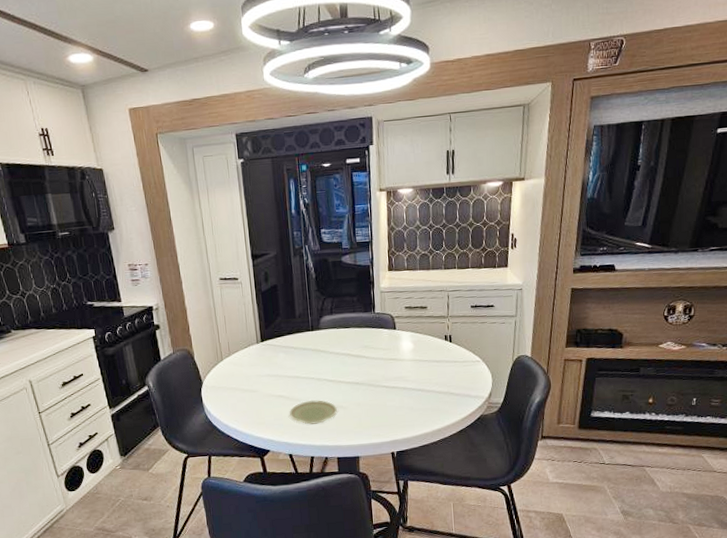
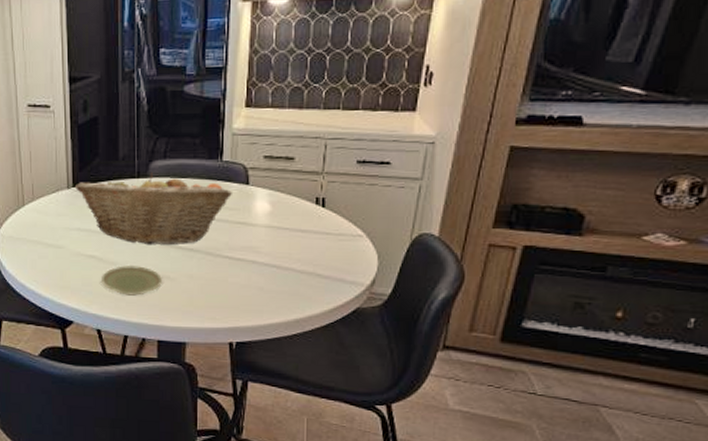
fruit basket: none [262,326,384,383] -> present [74,173,232,245]

